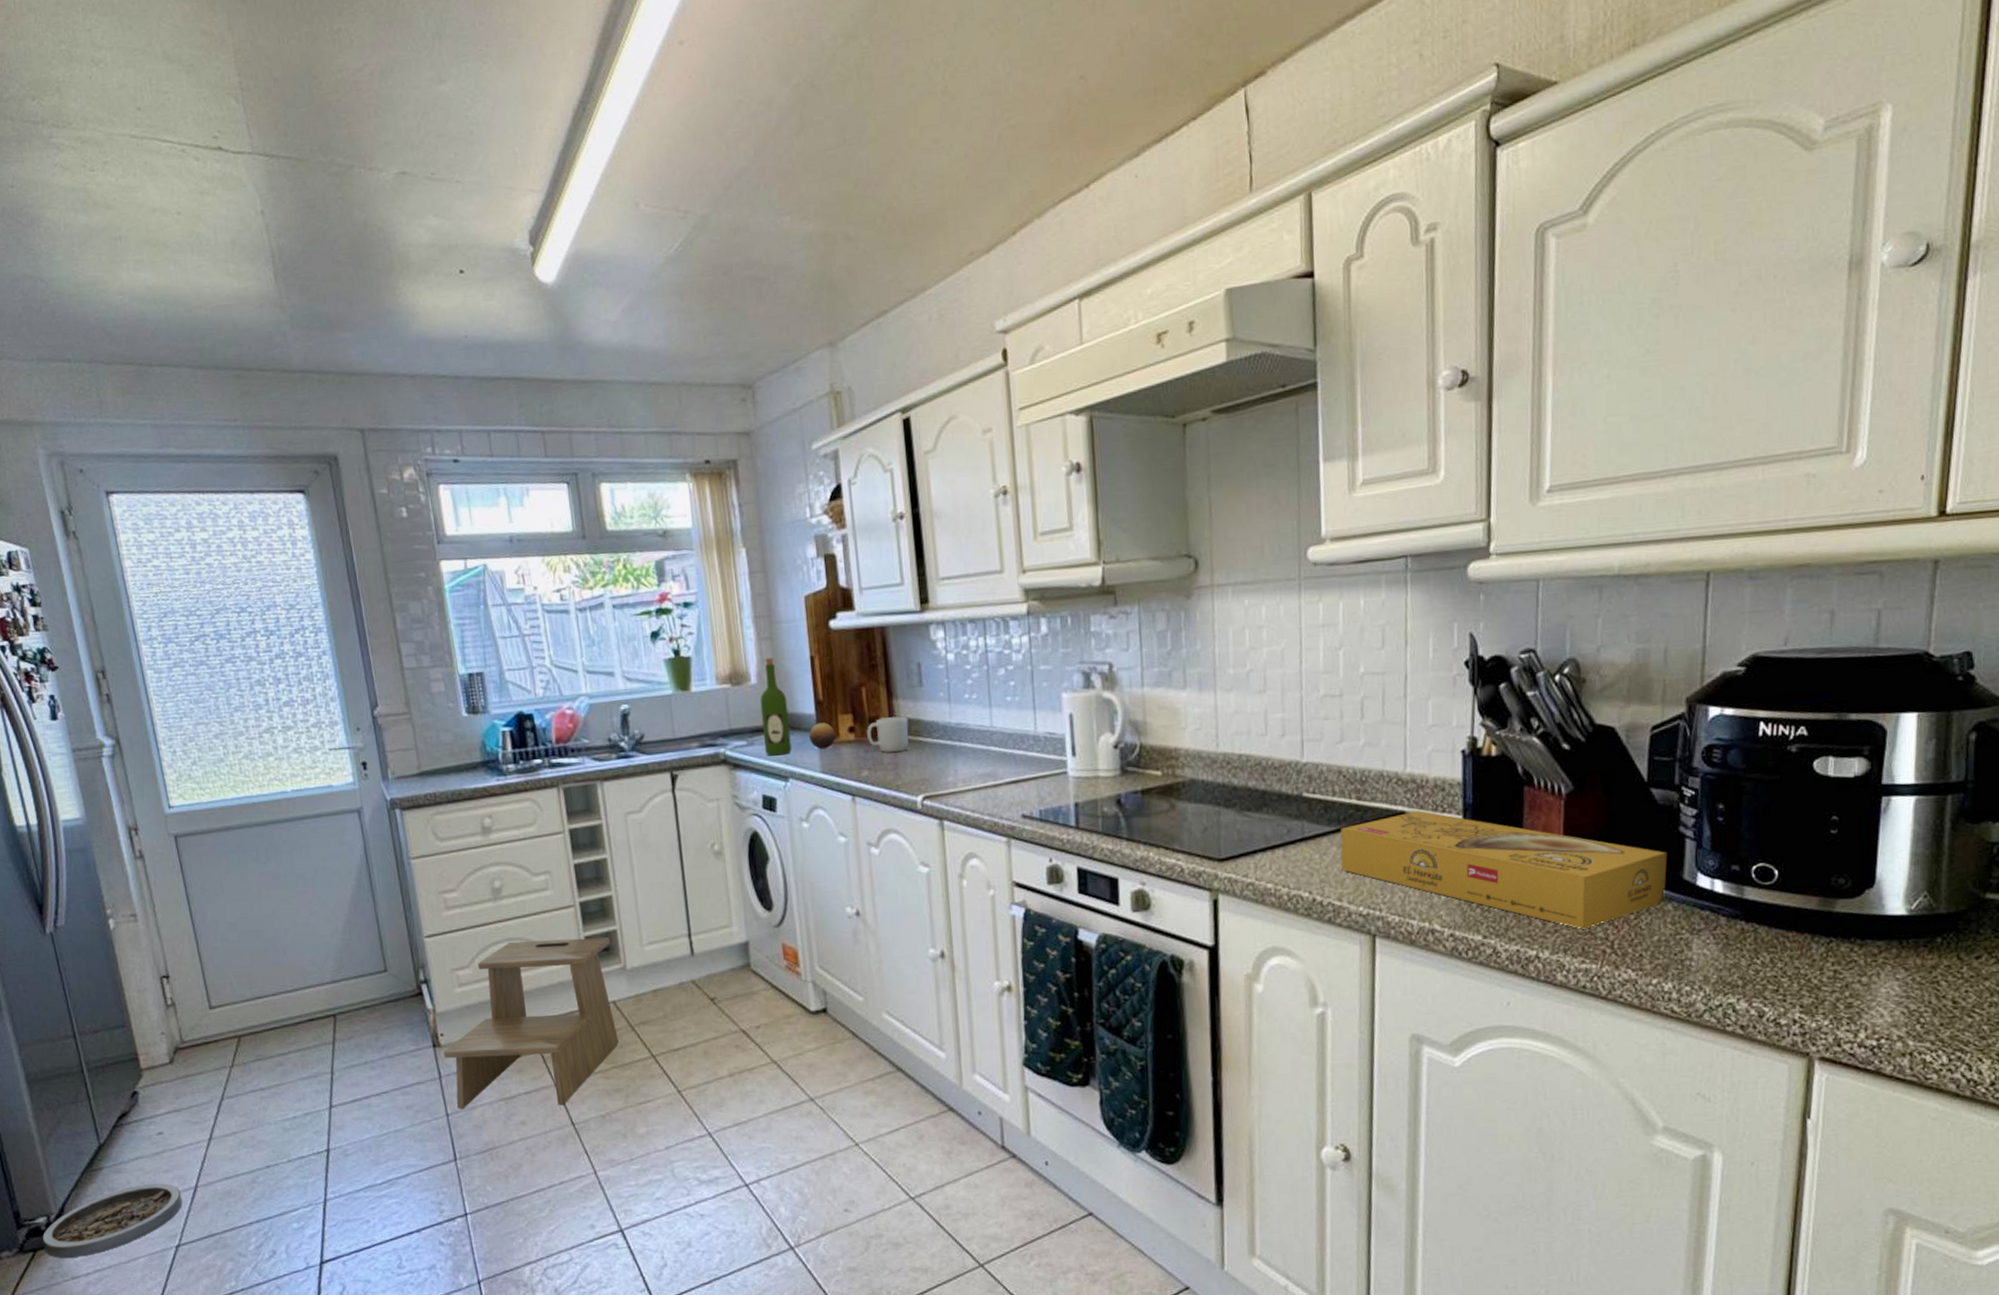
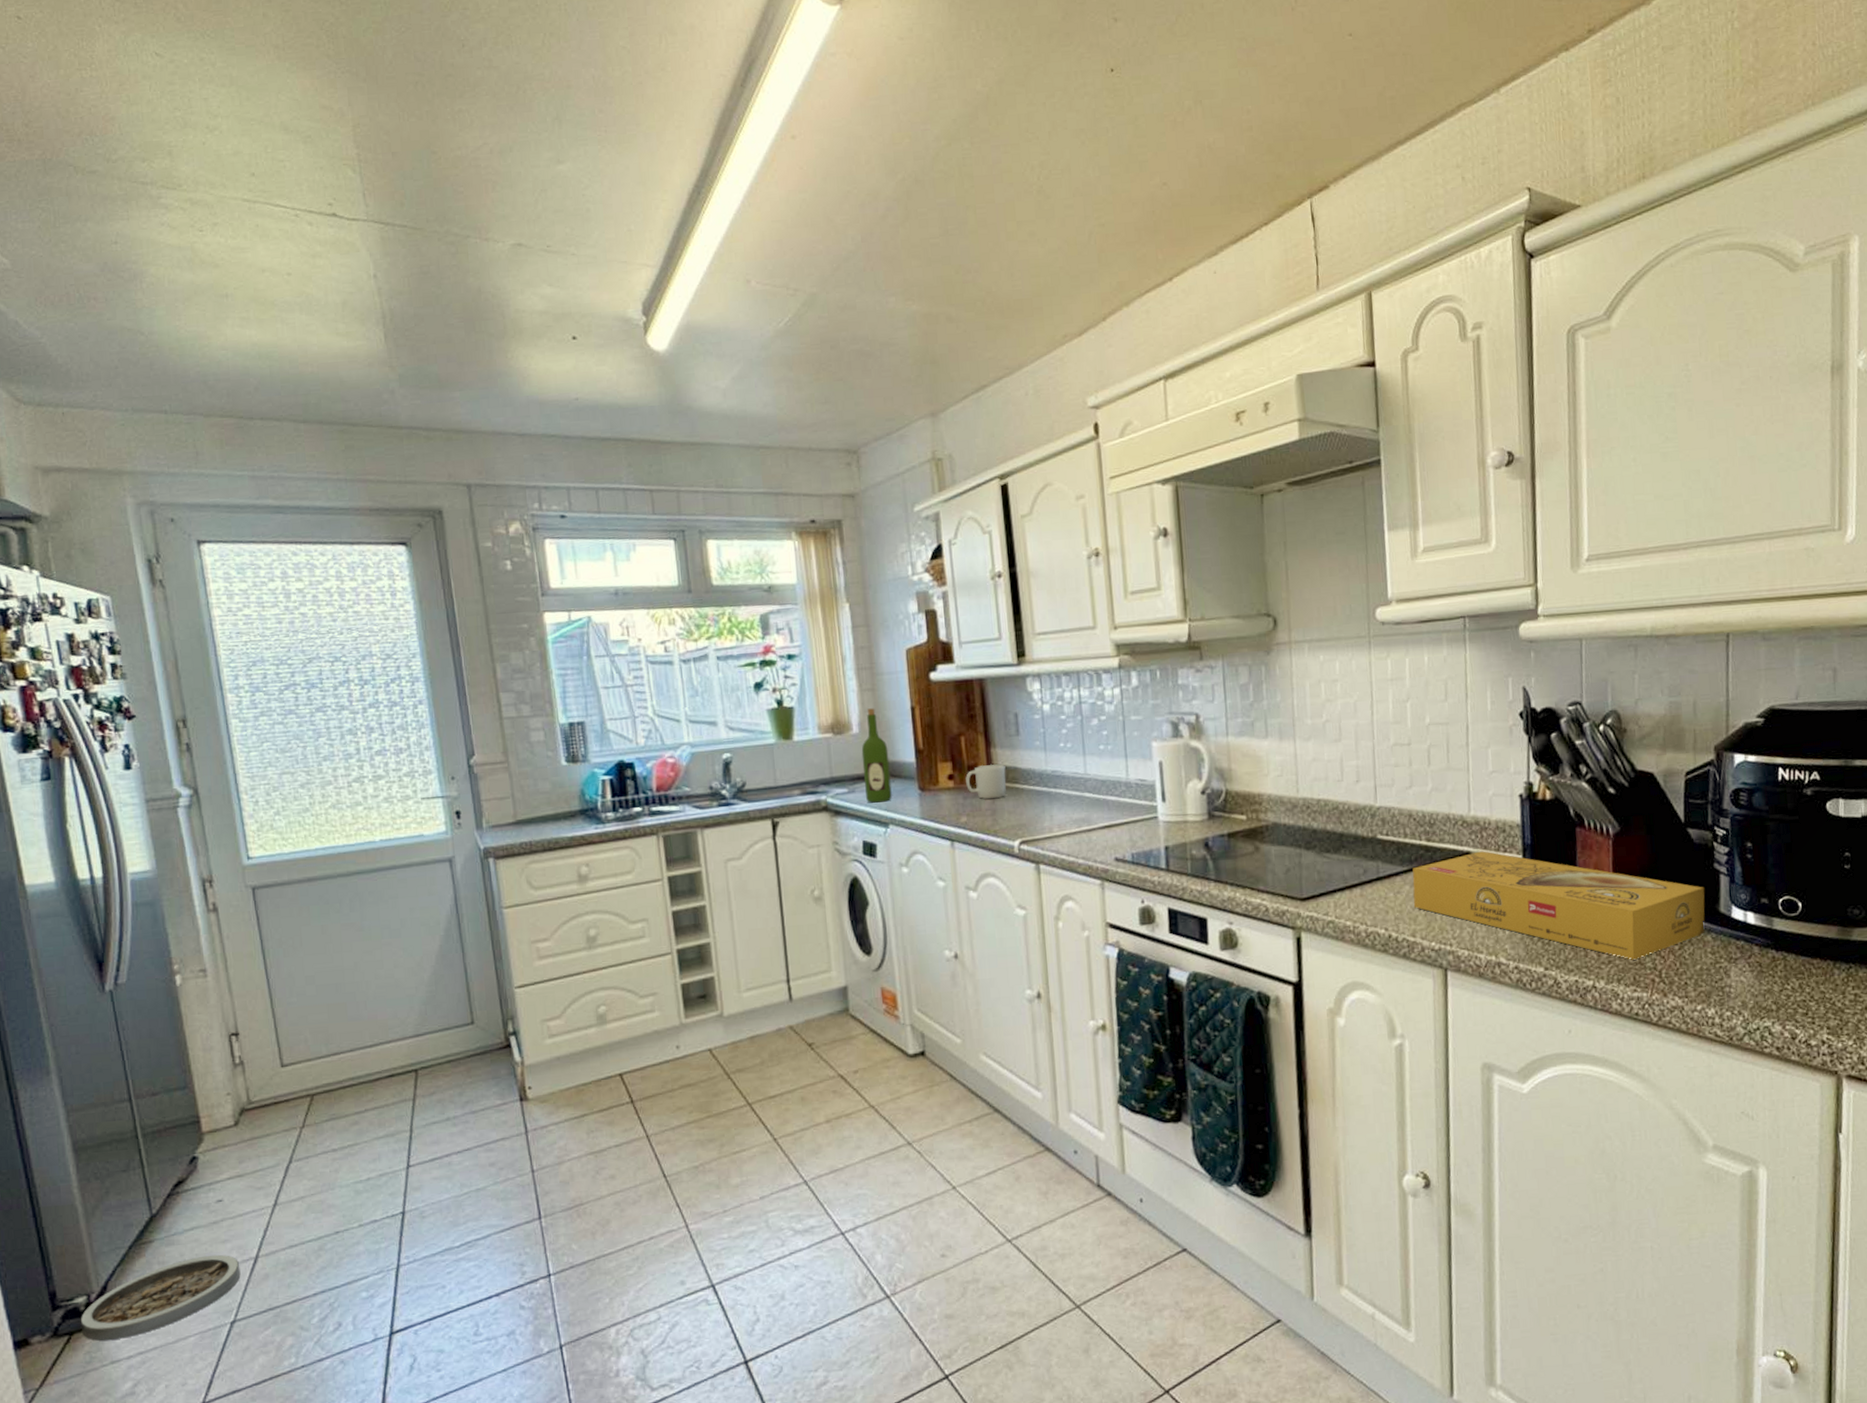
step stool: present [444,937,619,1110] -> none [531,984,714,1165]
fruit: present [809,722,836,750] -> none [909,770,936,797]

